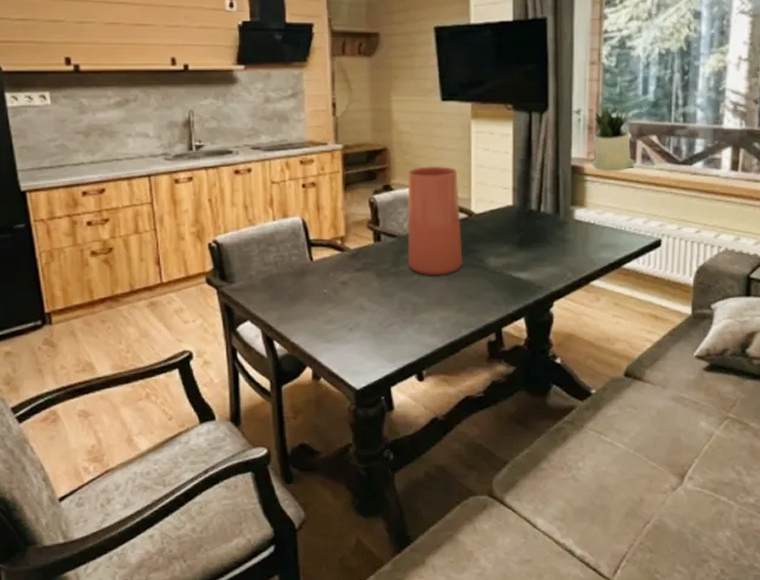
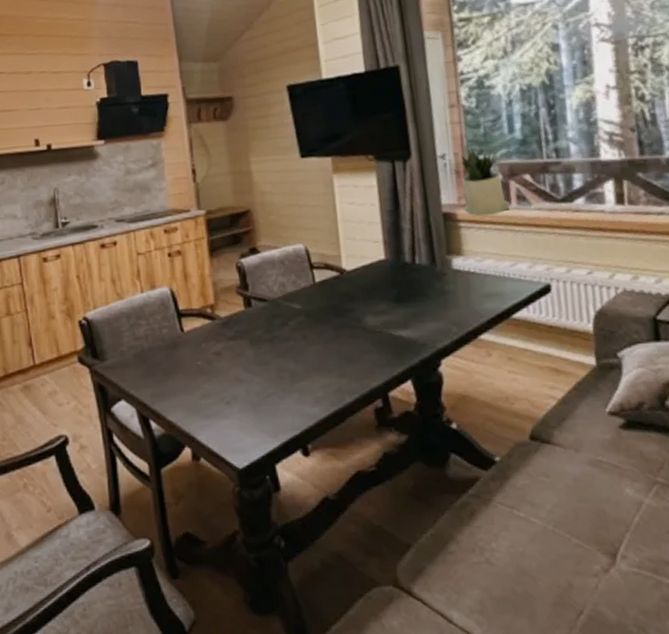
vase: present [408,165,463,276] -> none [274,223,339,341]

